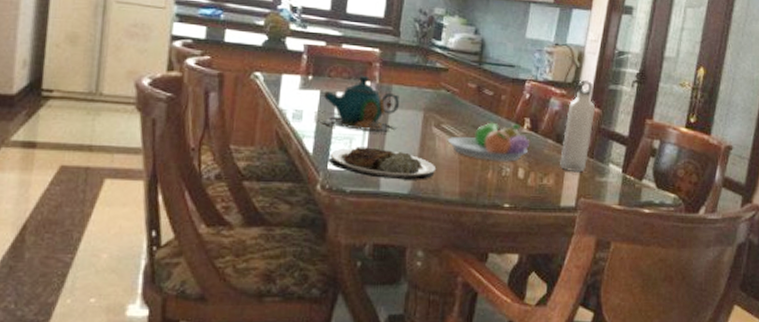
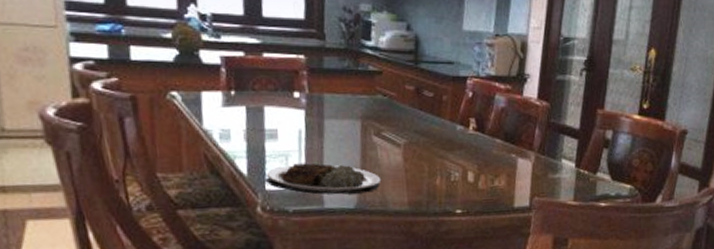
teapot: present [318,76,399,132] -> none [248,86,335,147]
fruit bowl: present [447,122,530,162] -> none [389,124,478,167]
water bottle: present [560,79,596,173] -> none [510,71,544,172]

